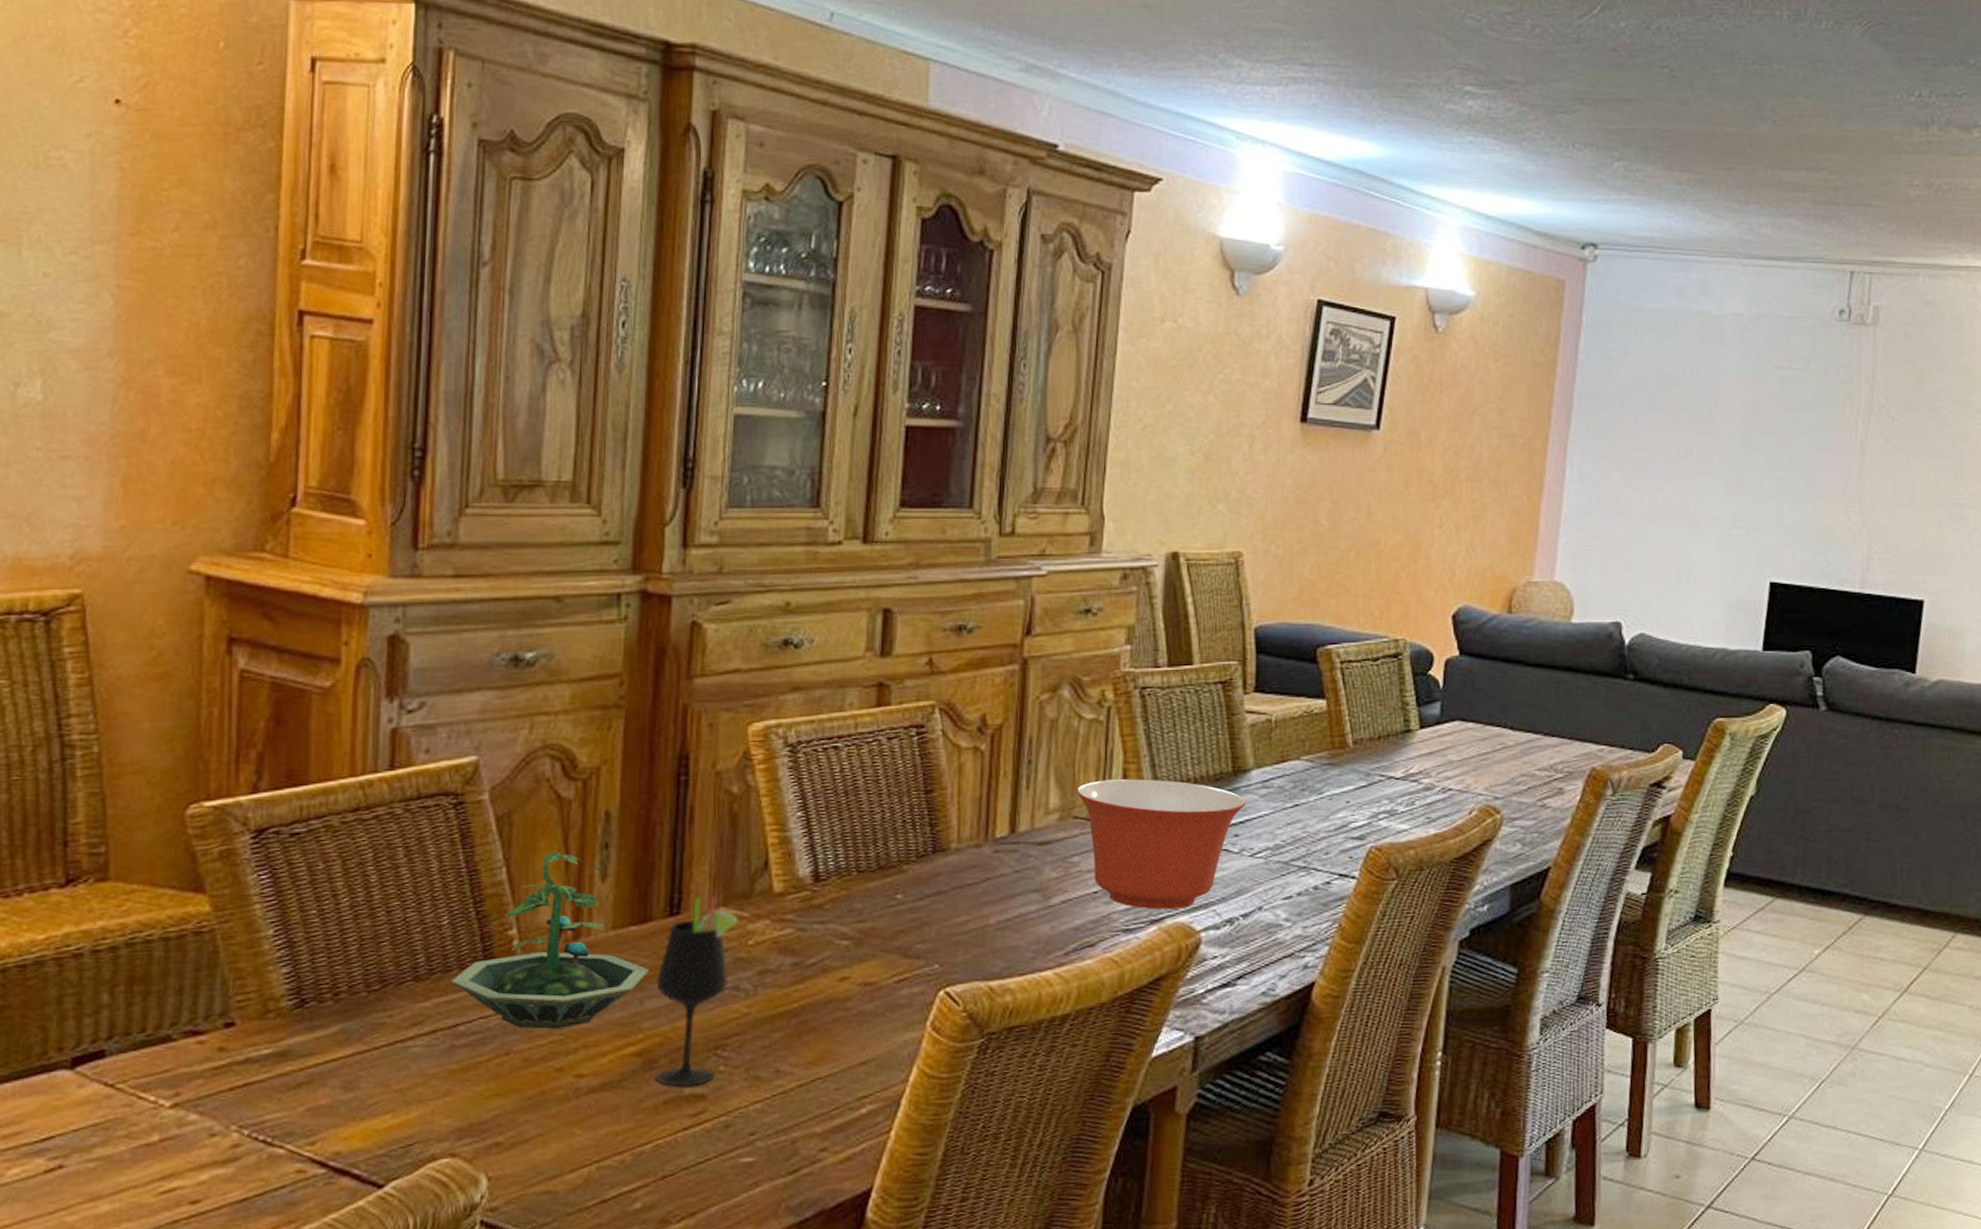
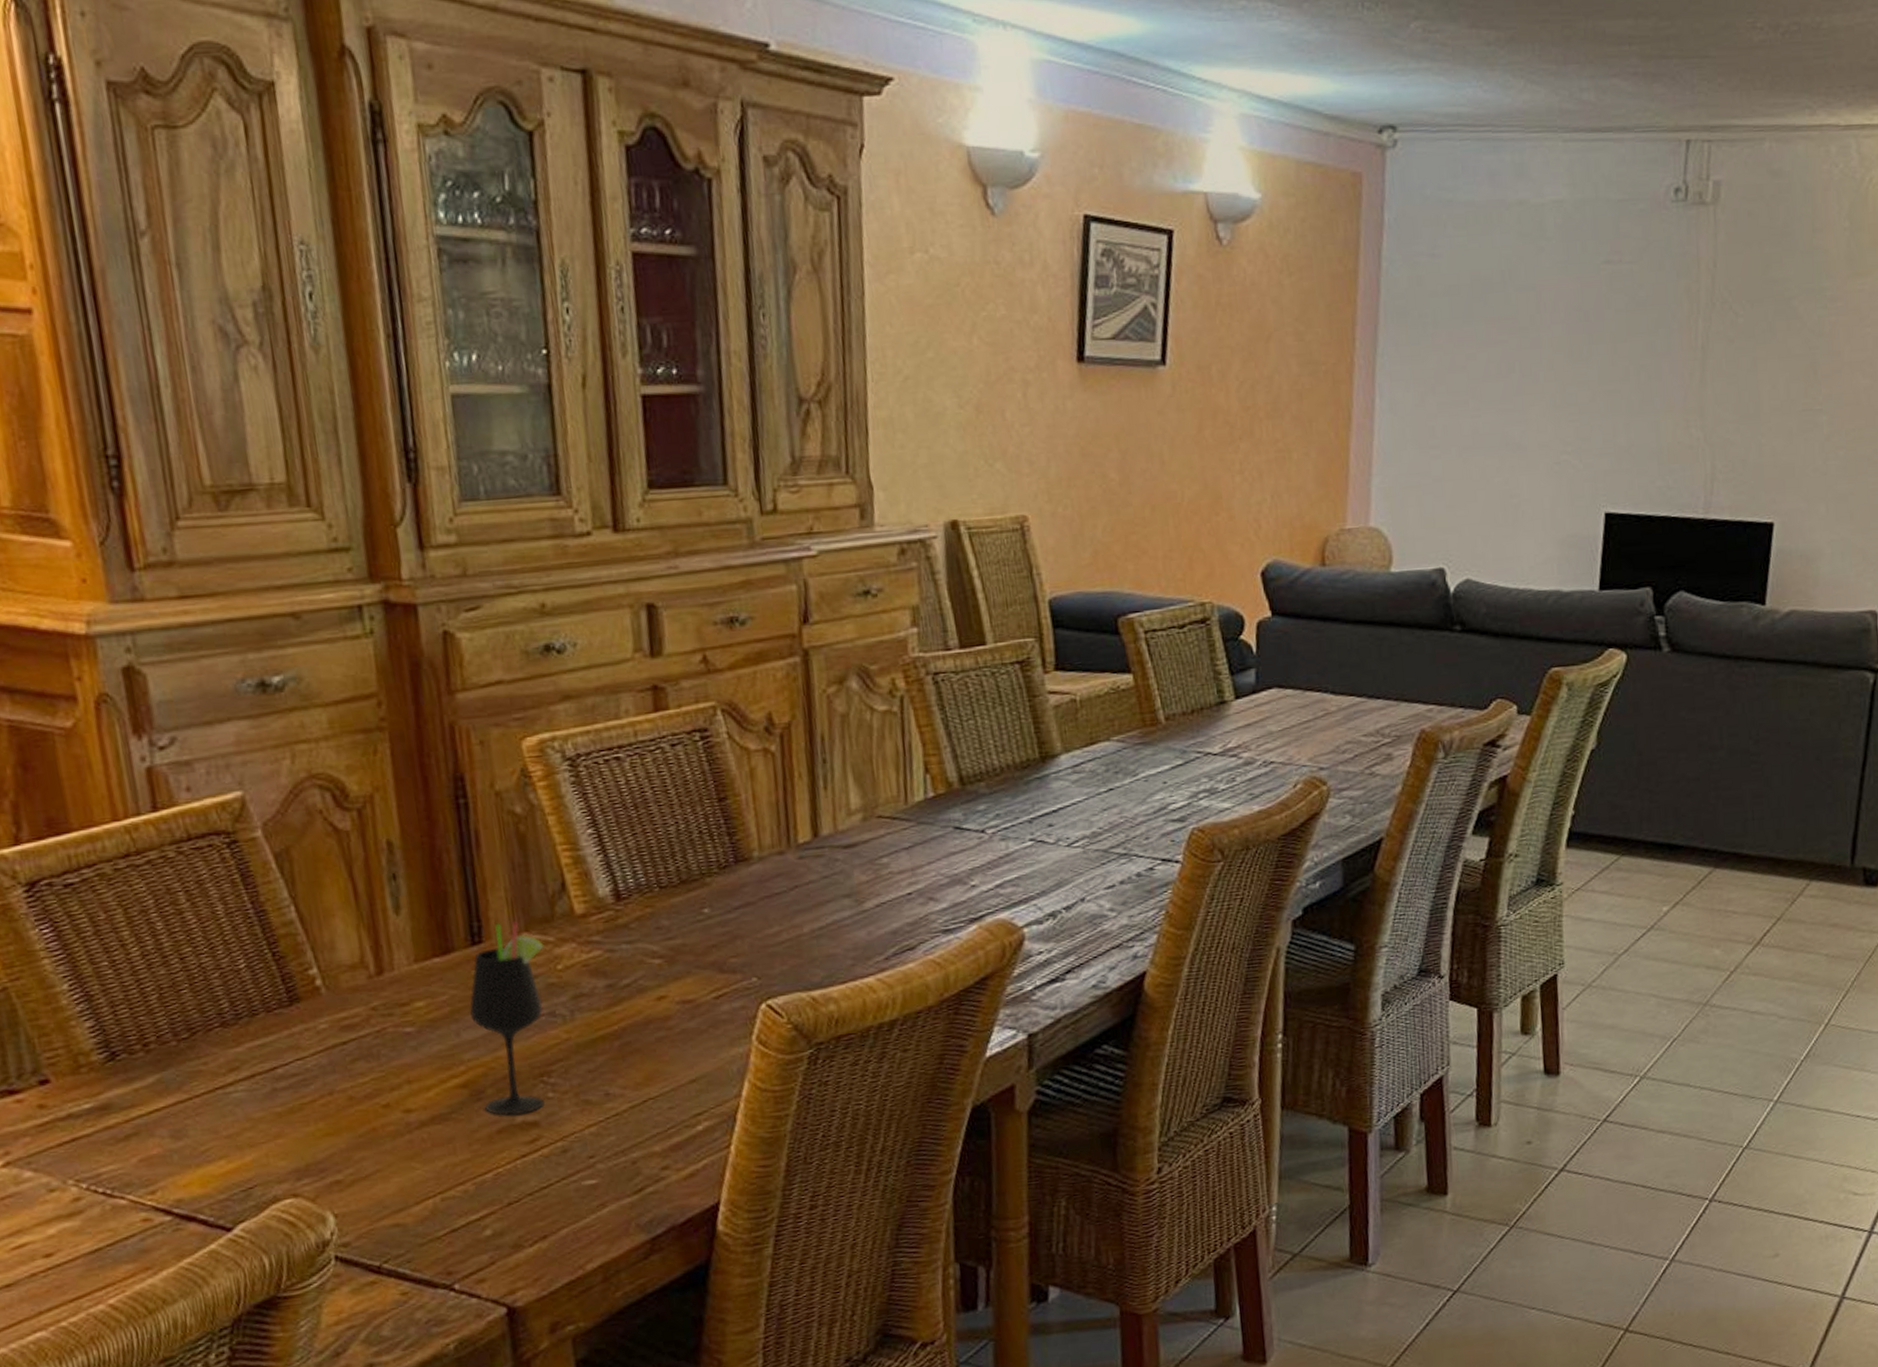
terrarium: present [451,851,649,1030] -> none [260,885,460,1068]
mixing bowl: present [1076,779,1246,910] -> none [877,771,1057,908]

